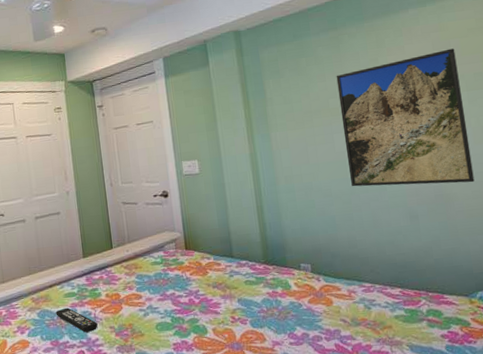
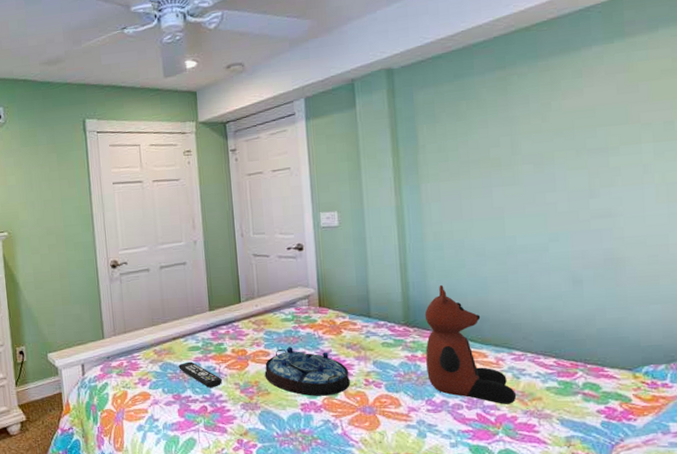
serving tray: none [137,289,218,336] -> present [264,347,350,396]
teddy bear: none [281,224,369,334] -> present [424,284,516,404]
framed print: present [336,48,475,187] -> none [500,92,652,247]

